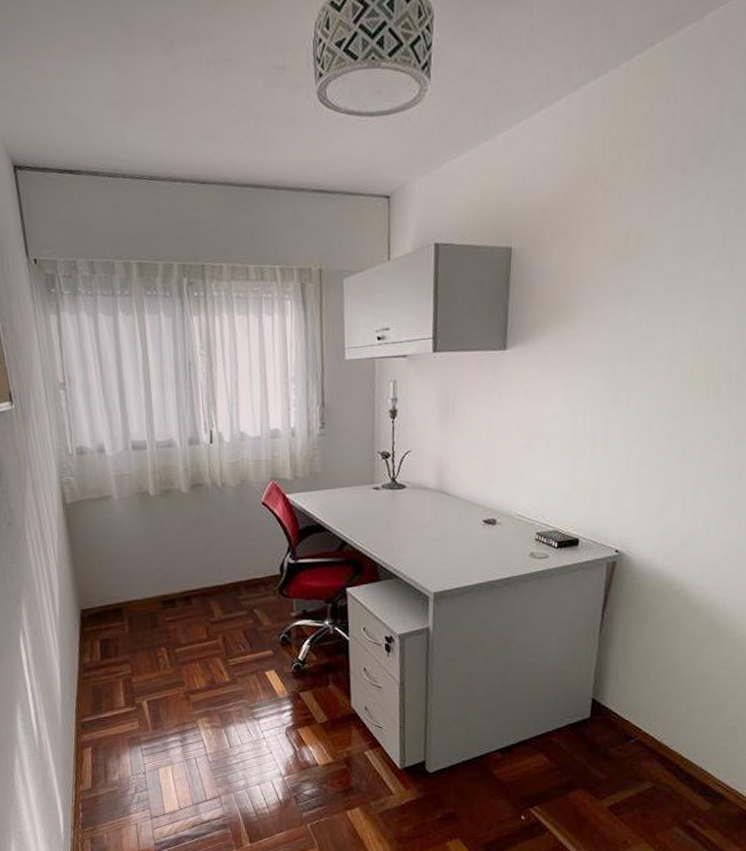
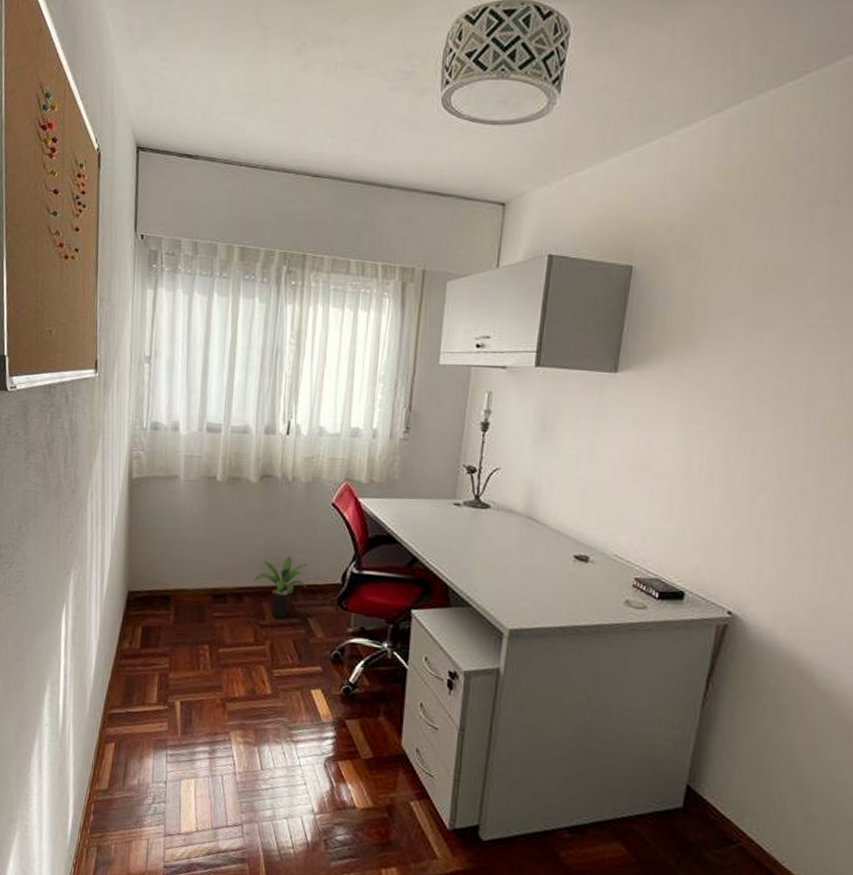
potted plant: none [200,556,250,614] -> present [255,556,308,619]

